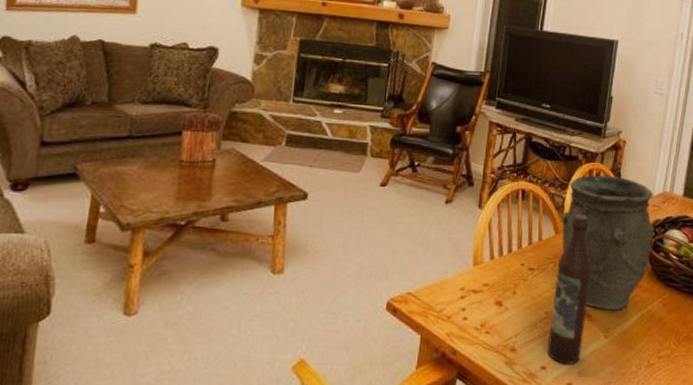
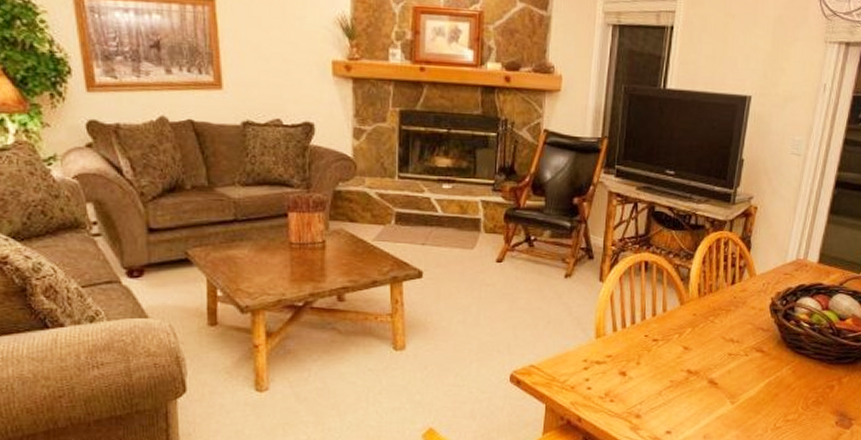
wine bottle: present [547,214,591,364] -> none [672,285,718,429]
vase: present [562,175,655,311] -> none [687,244,786,378]

